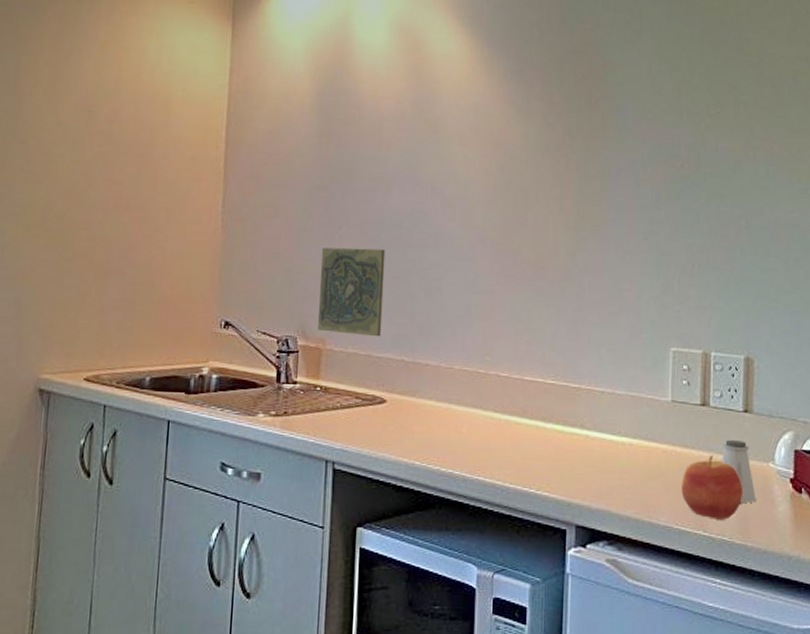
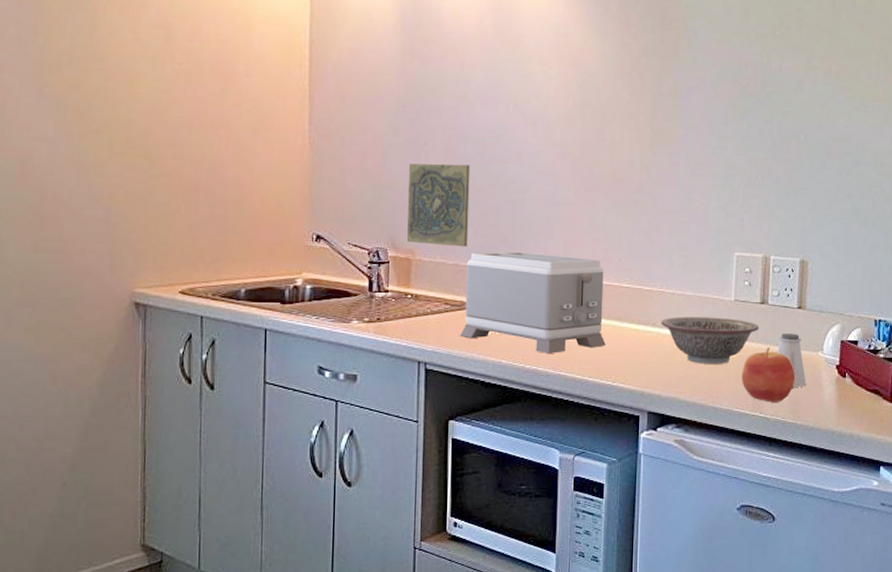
toaster: none [371,342,530,456] -> present [460,251,607,353]
decorative bowl: none [590,418,700,473] -> present [661,316,759,364]

